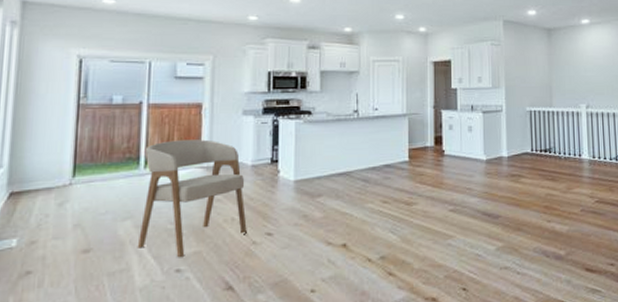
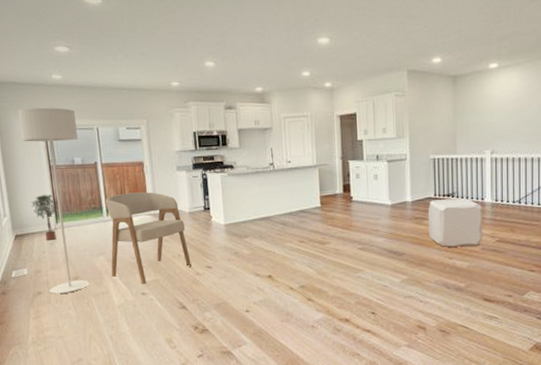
potted tree: none [42,140,82,201] -> present [31,195,59,241]
floor lamp: none [44,34,124,274] -> present [18,107,89,294]
pouf: none [524,154,581,209] -> present [428,198,482,247]

